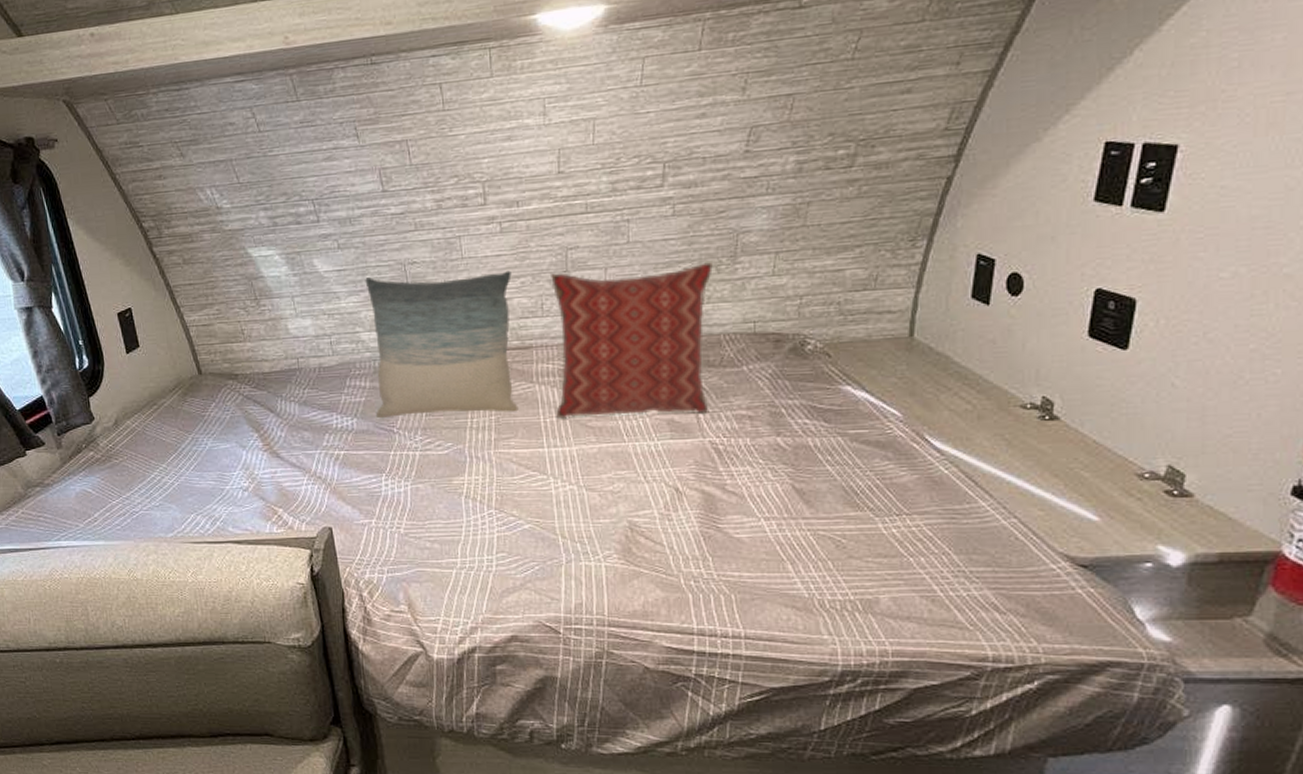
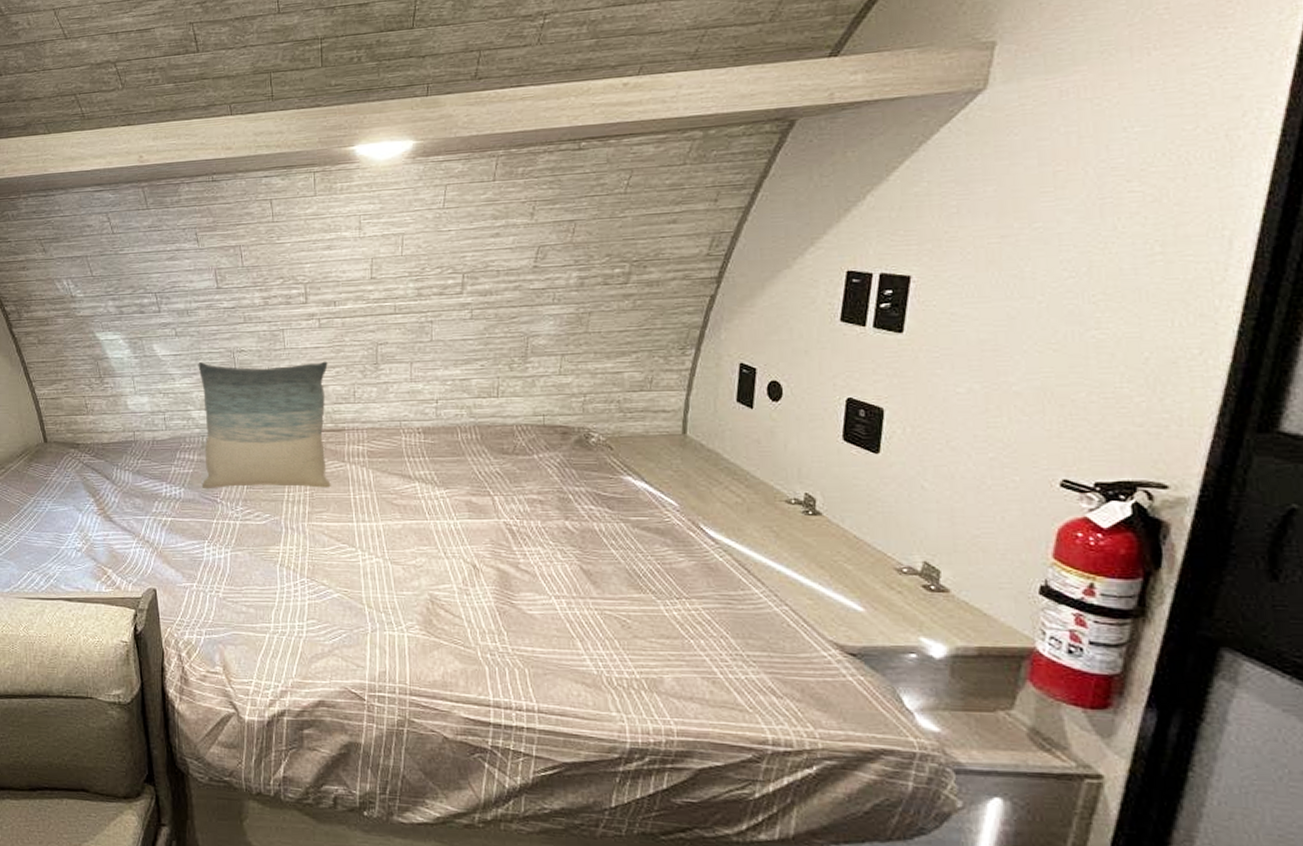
pillow: present [551,262,713,419] -> none [363,361,506,496]

